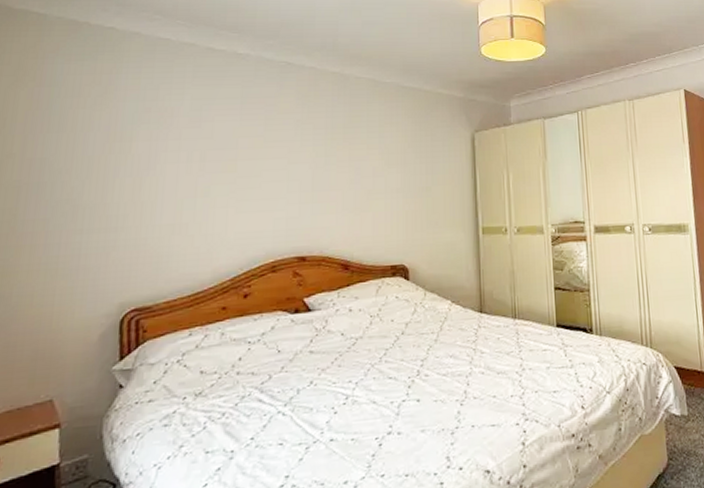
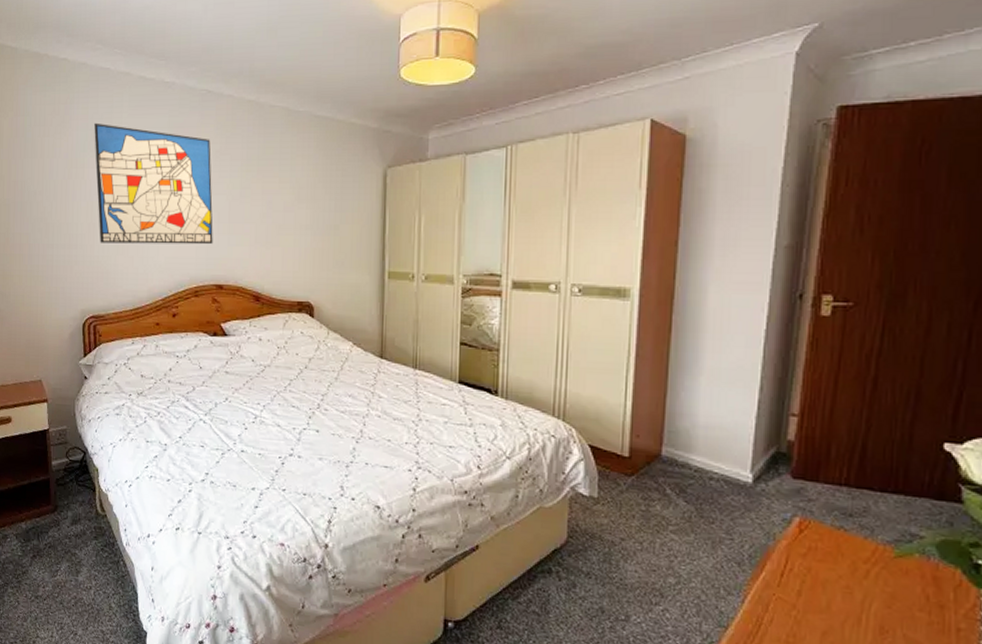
wall art: none [146,93,294,223] -> present [94,122,213,245]

